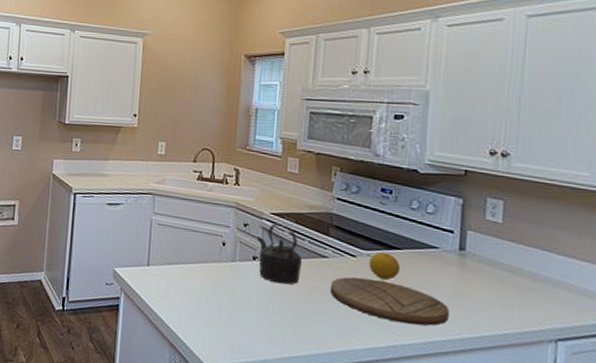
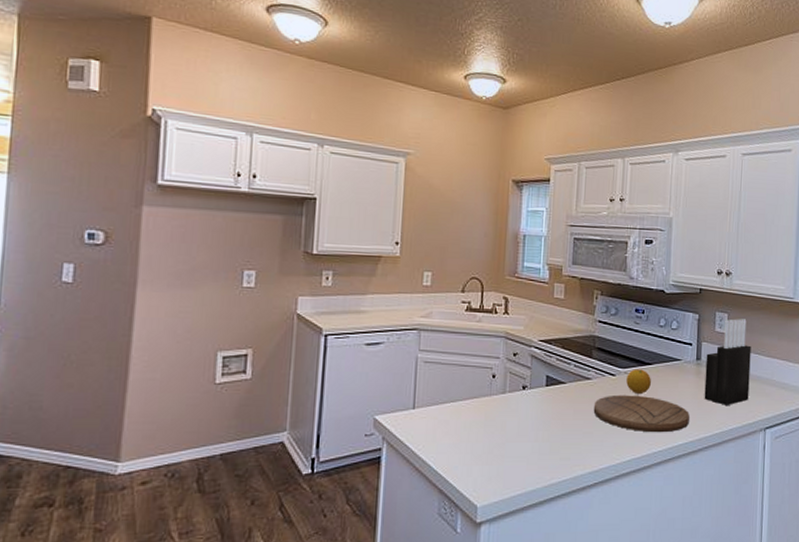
kettle: present [257,223,302,285] -> none [526,350,568,410]
knife block: none [469,207,538,306] -> present [704,319,751,405]

